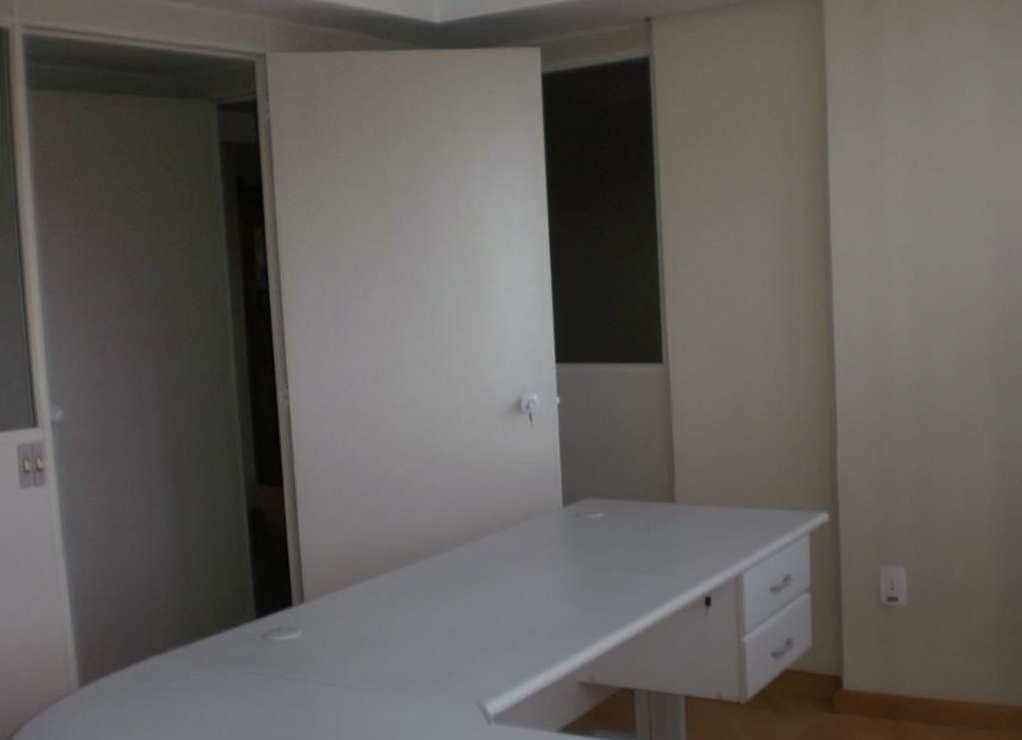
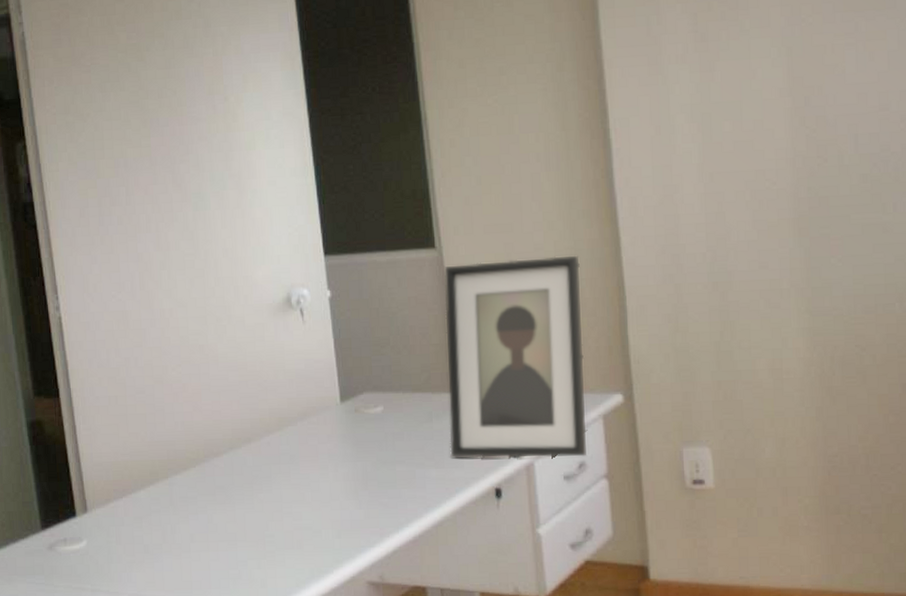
picture frame: none [665,379,797,570] -> present [444,255,586,458]

